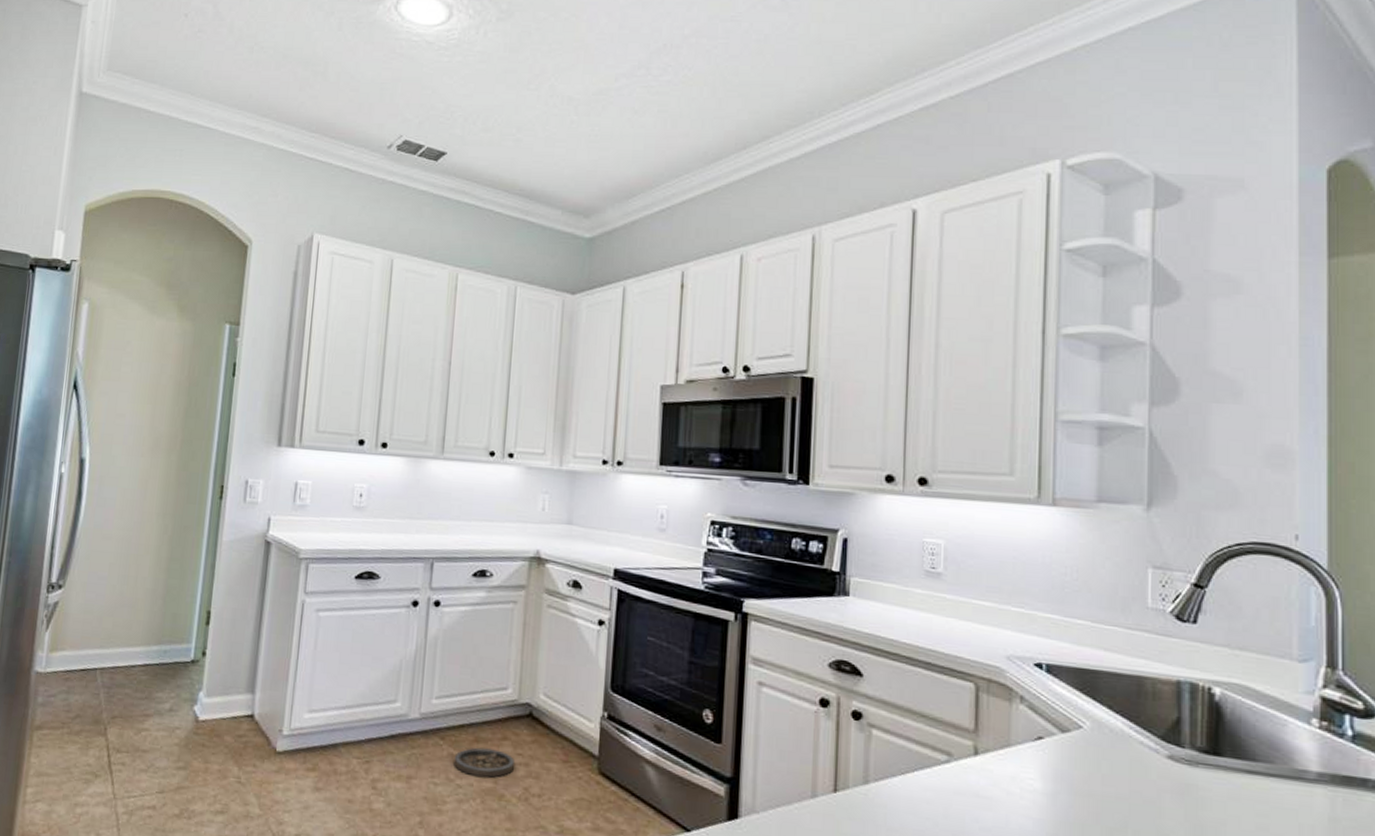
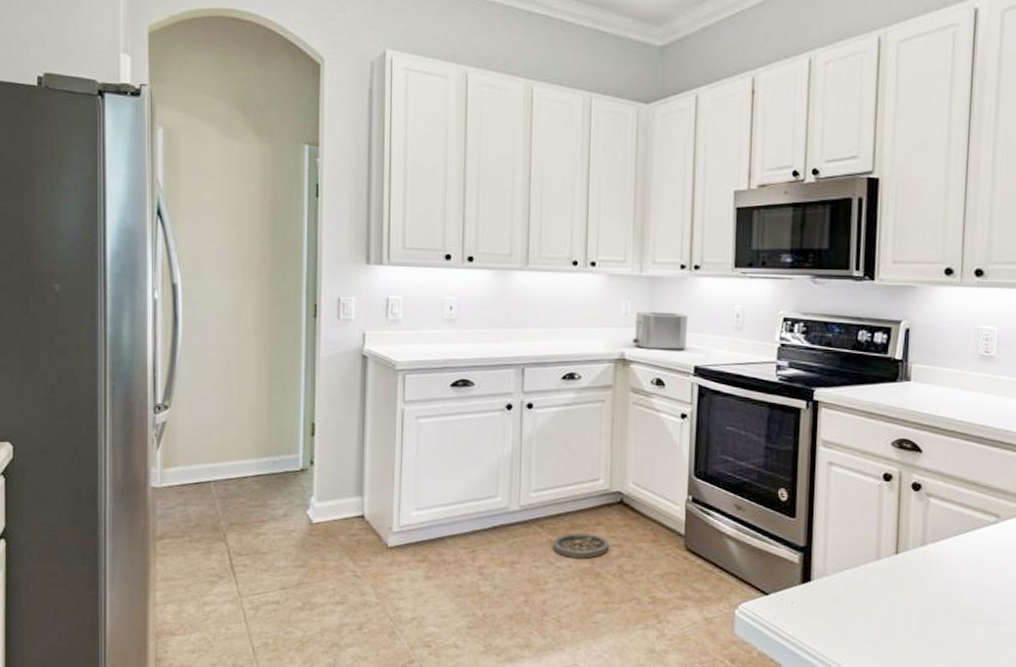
toaster: none [549,507,610,551] -> present [632,311,689,351]

